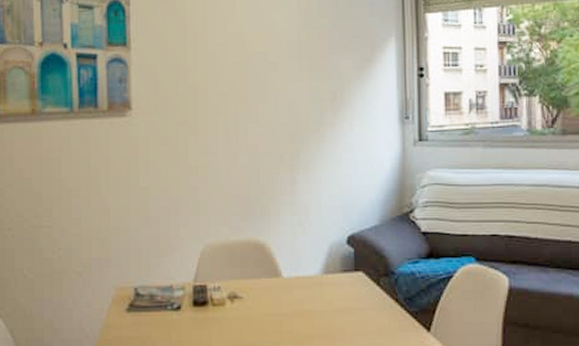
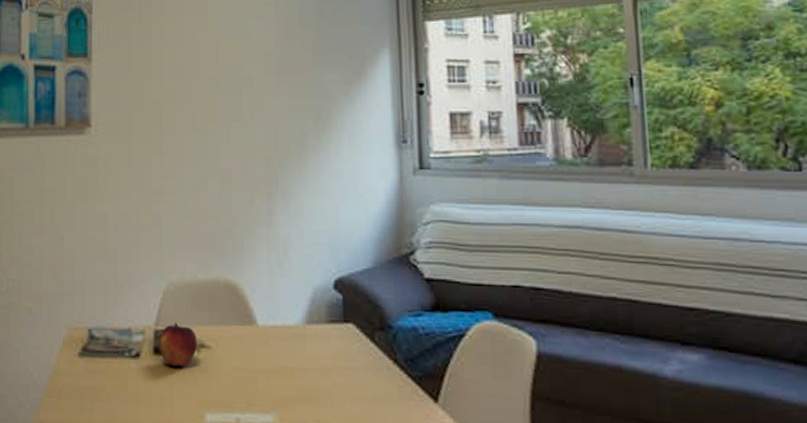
fruit: none [197,278,231,316] -> present [158,322,197,367]

